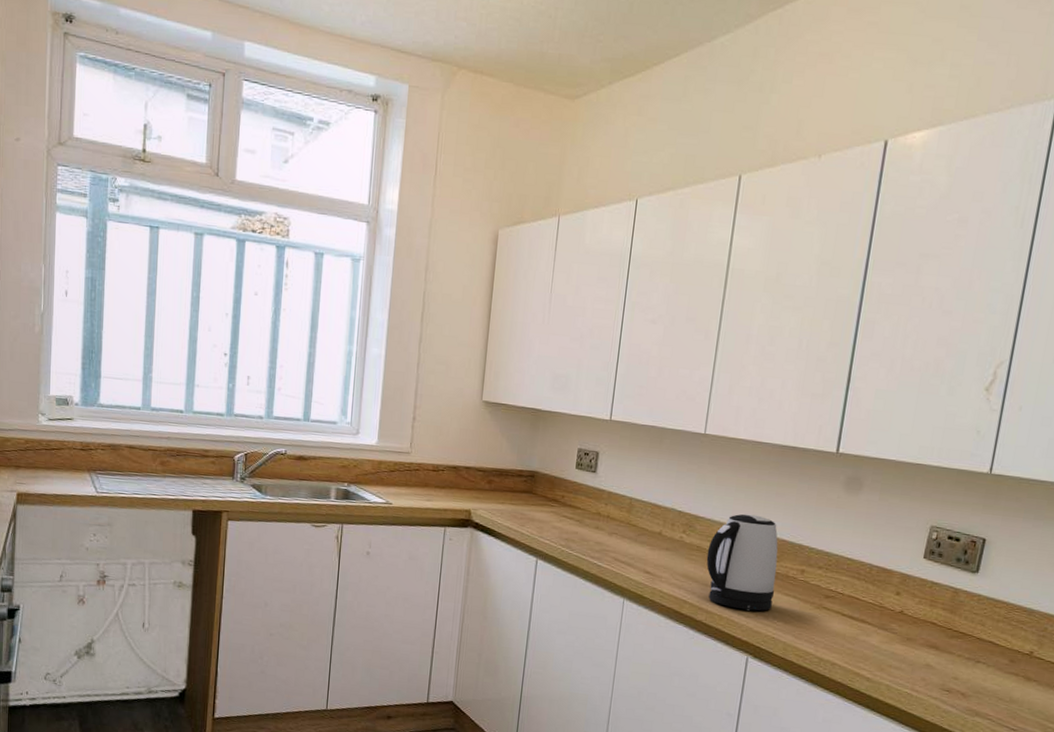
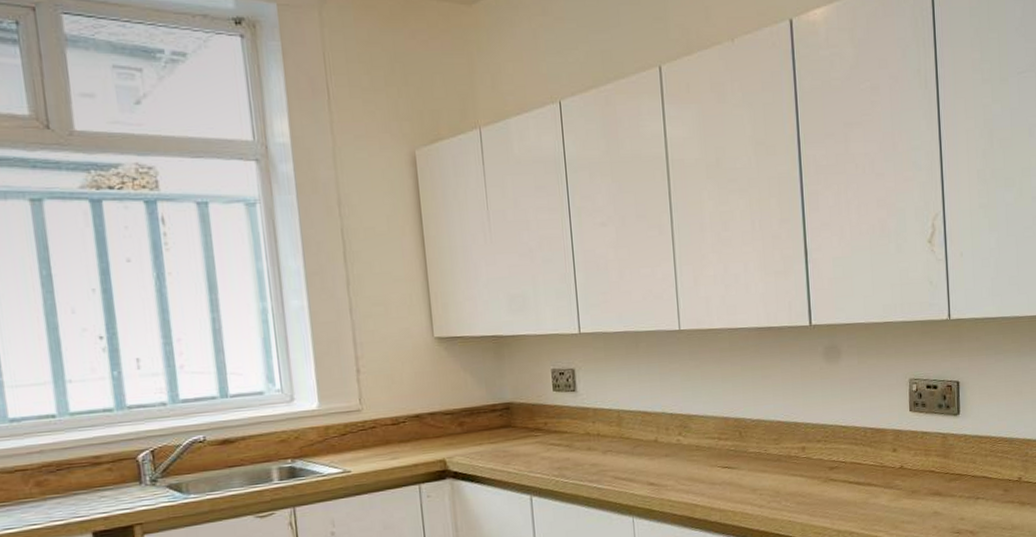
kettle: present [706,514,778,611] -> none [707,402,782,501]

